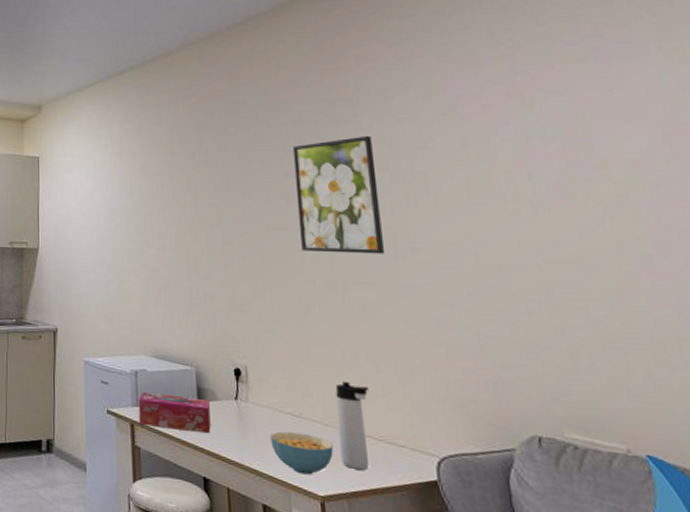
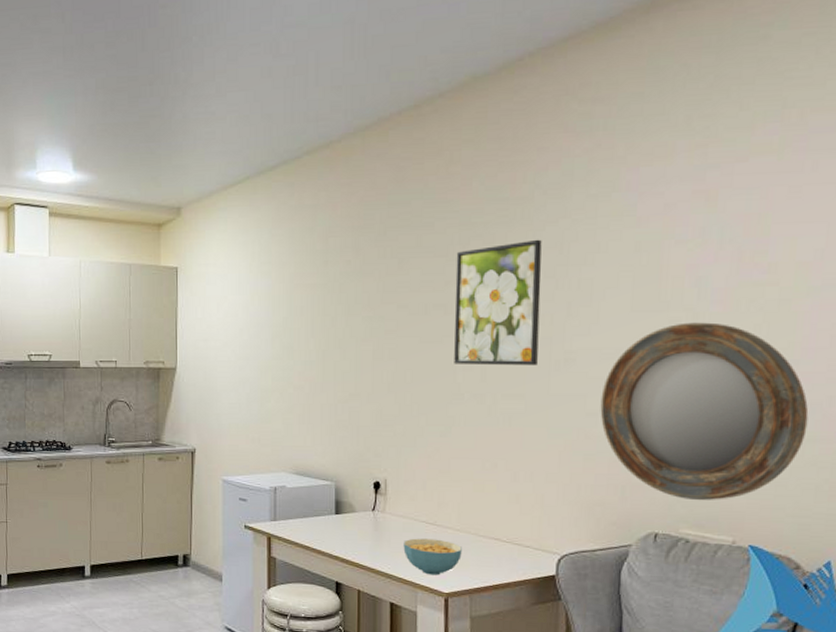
tissue box: present [138,392,211,434] -> none [276,507,347,543]
thermos bottle: present [335,381,370,470] -> none [469,490,504,569]
home mirror: none [453,215,679,402] -> present [600,322,809,501]

